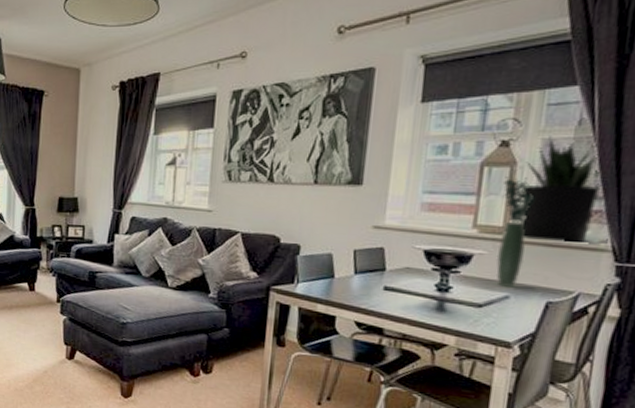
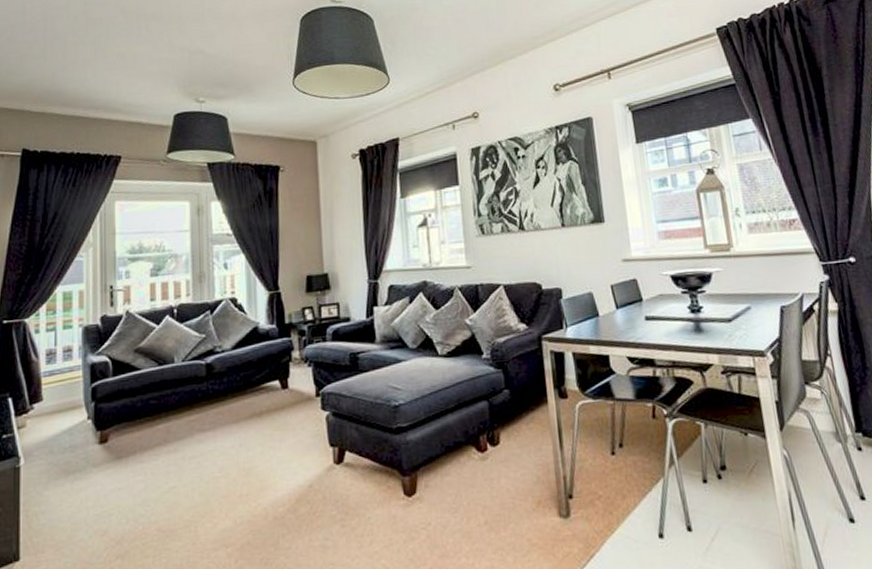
vase: present [496,177,535,287] -> none [717,198,754,299]
planter: present [522,135,600,244] -> none [730,160,794,253]

